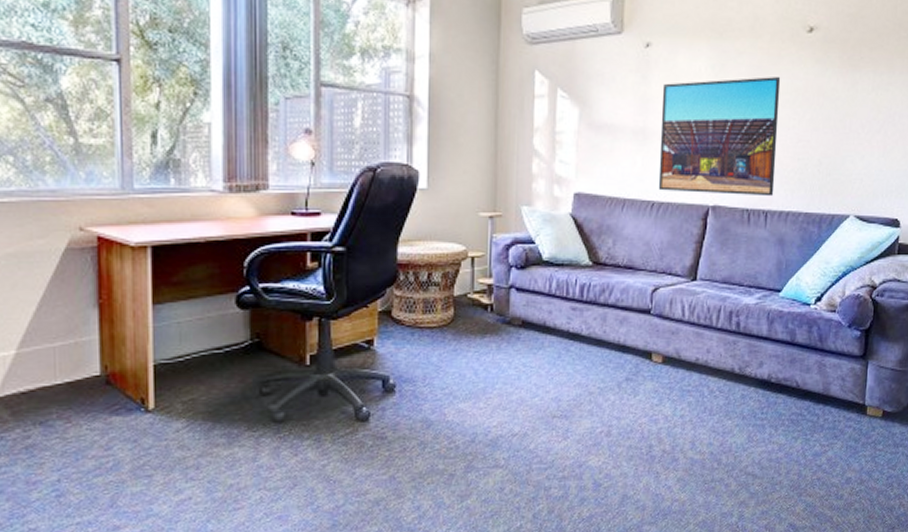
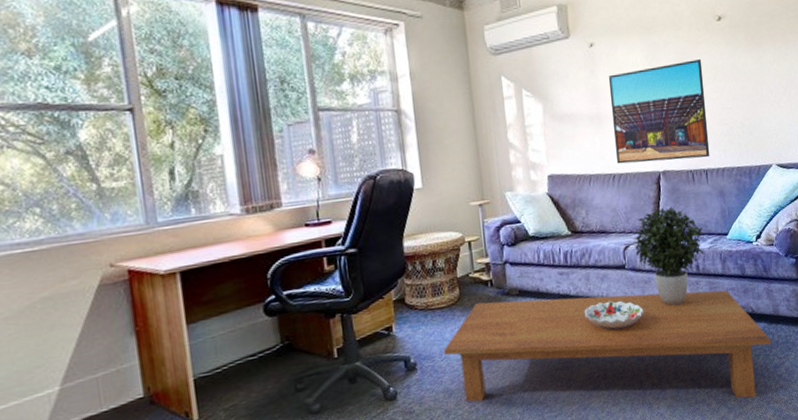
coffee table: none [428,328,815,486] -> present [444,290,771,402]
decorative bowl: none [594,348,666,381] -> present [584,300,644,329]
potted plant: none [662,248,752,366] -> present [632,206,704,307]

